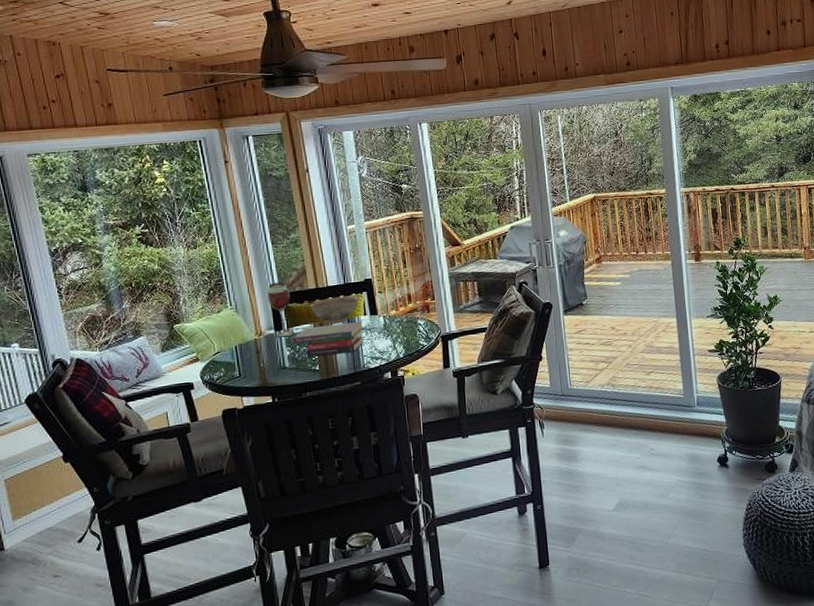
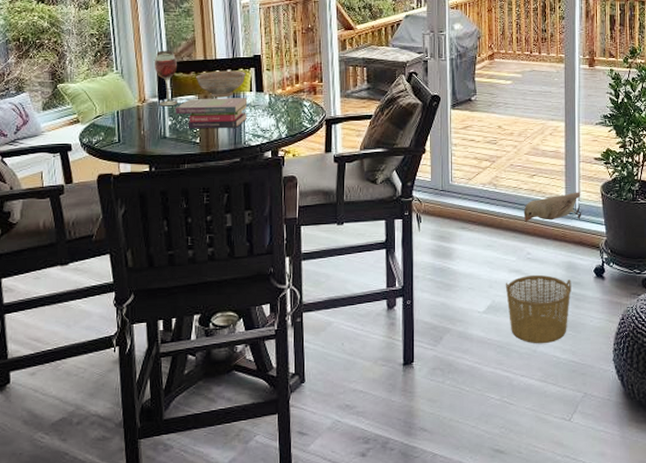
basket: none [632,468,697,536] -> present [505,274,571,343]
decorative bird: none [643,384,701,419] -> present [523,192,582,222]

